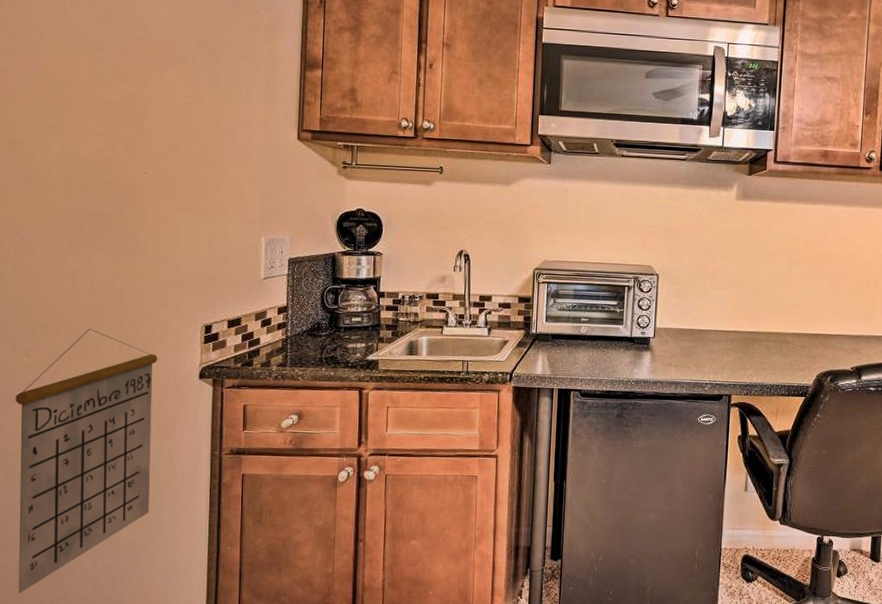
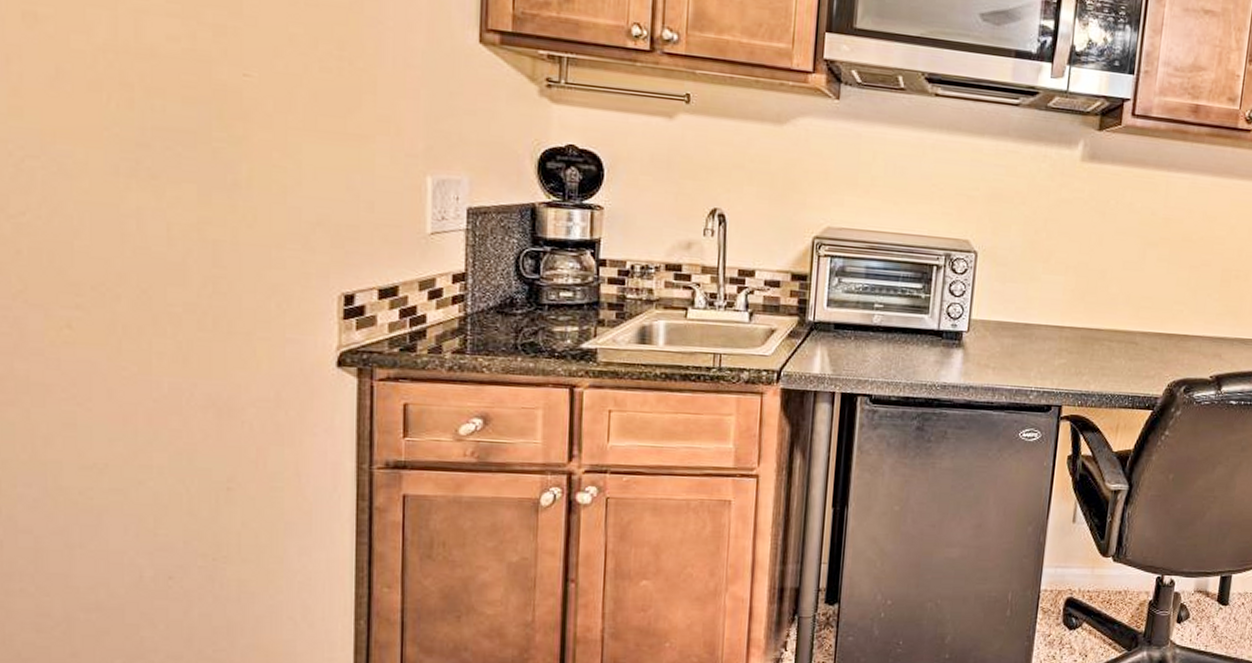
calendar: present [15,328,158,593] -> none [53,292,275,651]

